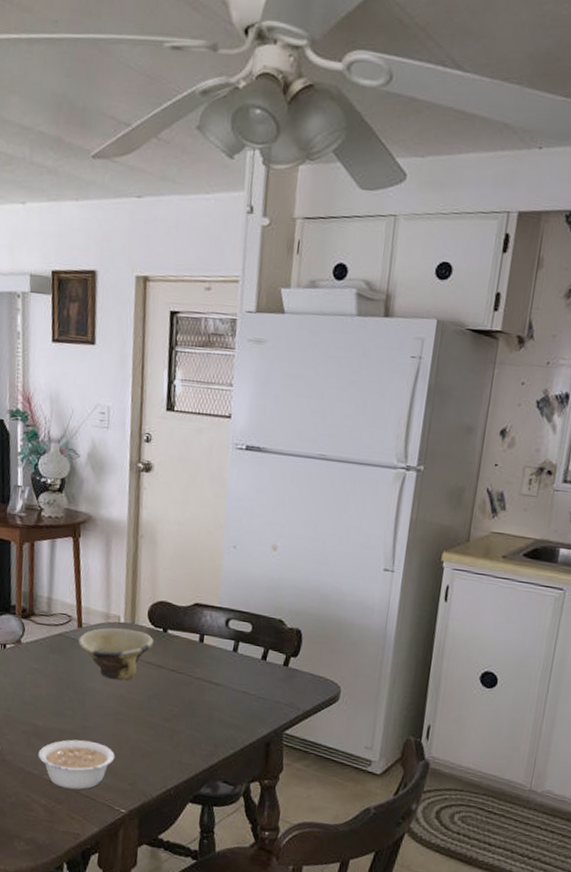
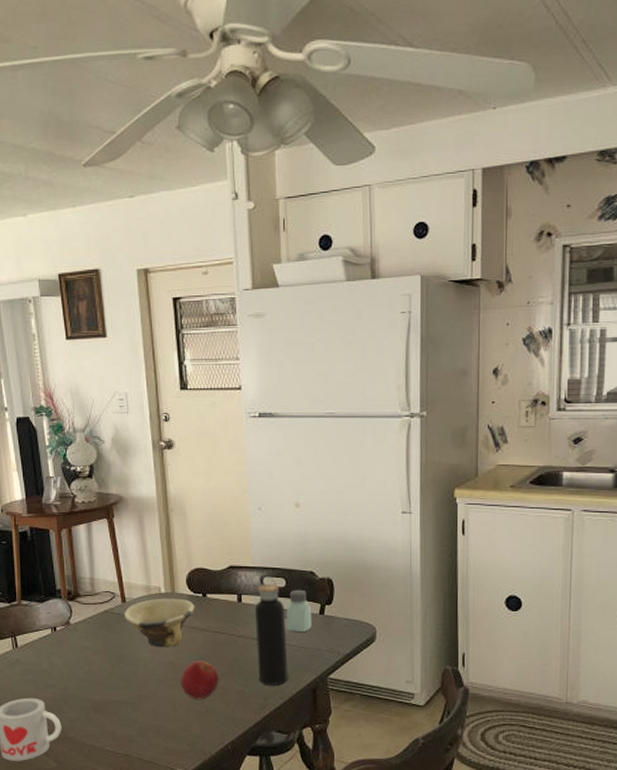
legume: present [38,739,115,790] -> none [98,708,172,757]
apple: none [128,698,170,739] -> present [180,661,219,700]
water bottle: none [211,619,248,734] -> present [254,576,288,685]
saltshaker: none [247,636,276,683] -> present [287,589,312,633]

